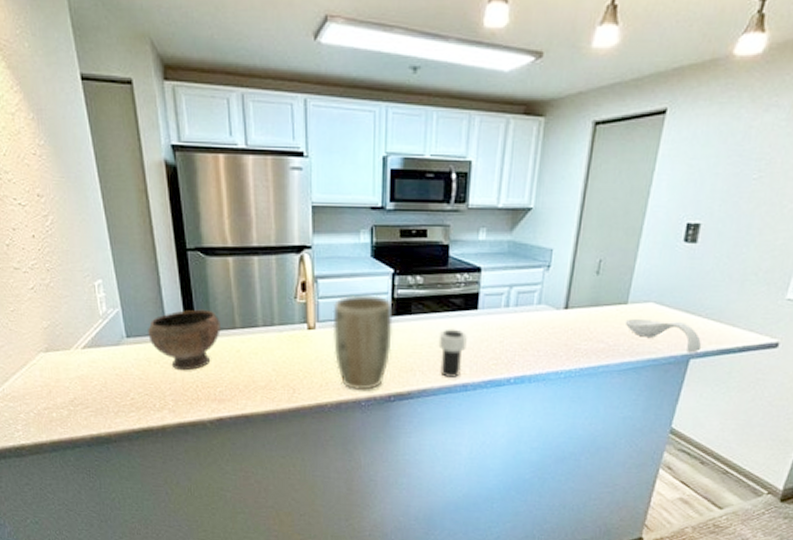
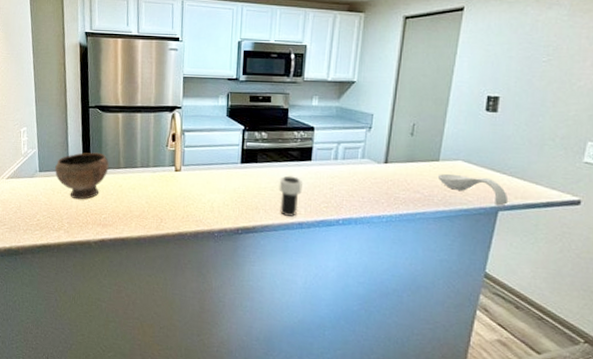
plant pot: present [332,294,393,390] -> none [194,145,243,224]

